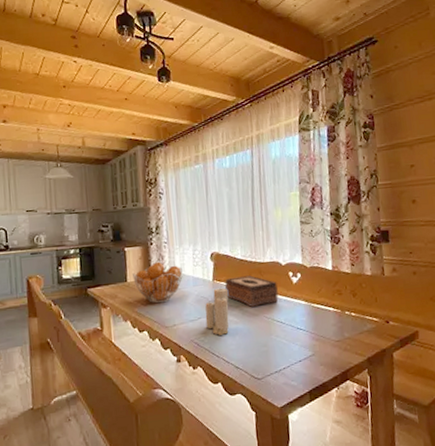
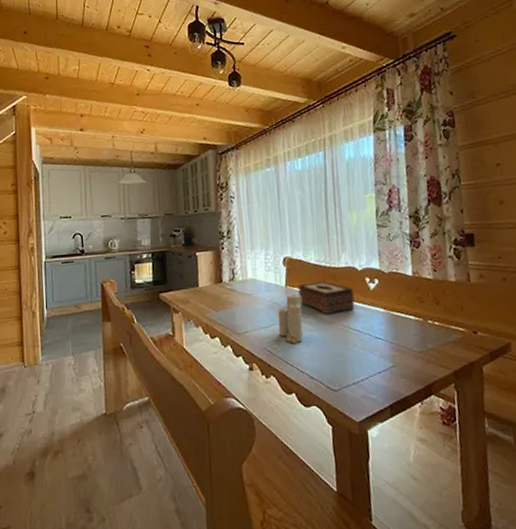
fruit basket: present [133,261,184,304] -> none [204,266,256,309]

